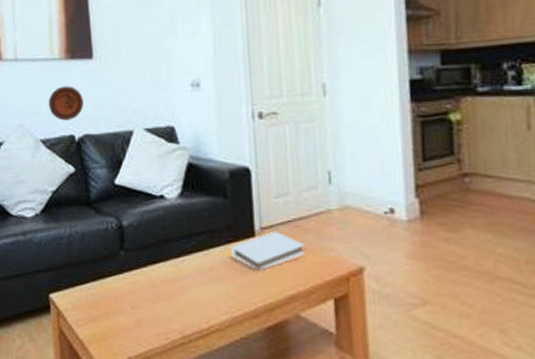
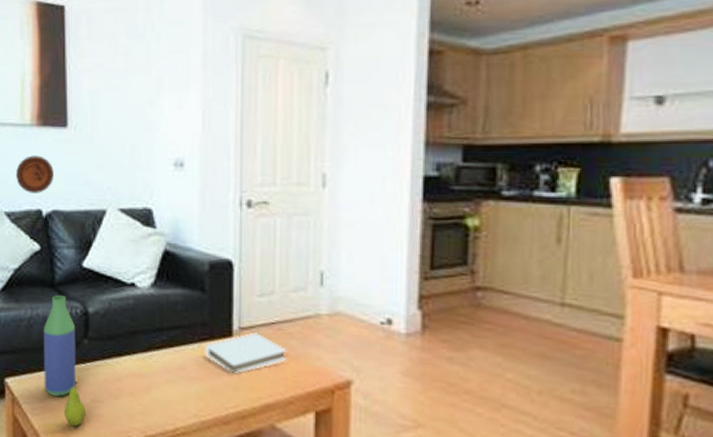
bottle: none [82,212,116,307] -> present [43,295,76,397]
fruit: none [106,290,127,334] -> present [63,380,86,427]

